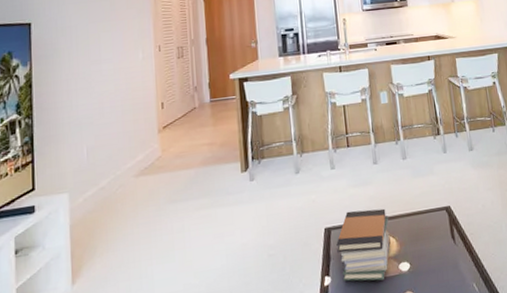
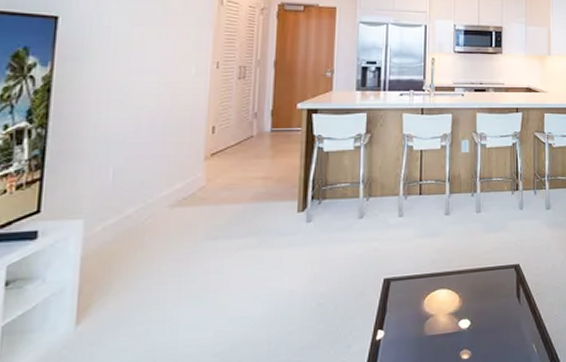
book stack: present [336,208,391,281] -> none [395,262,455,337]

